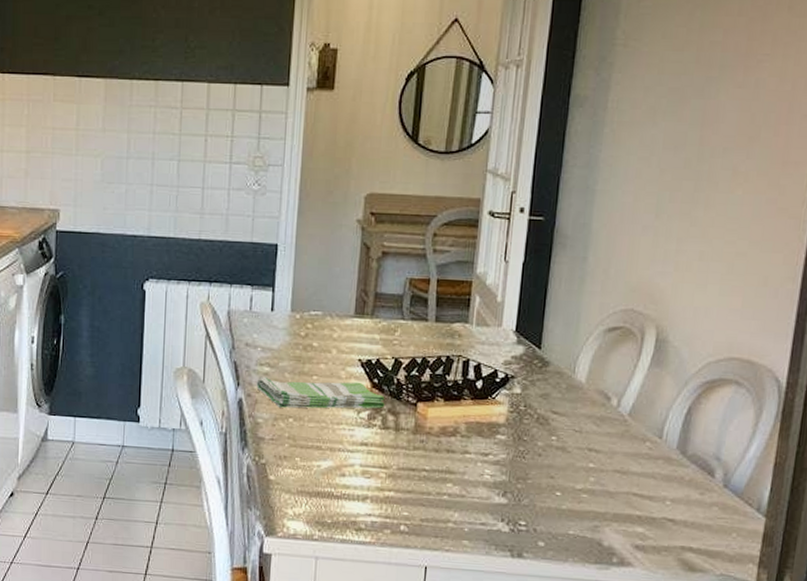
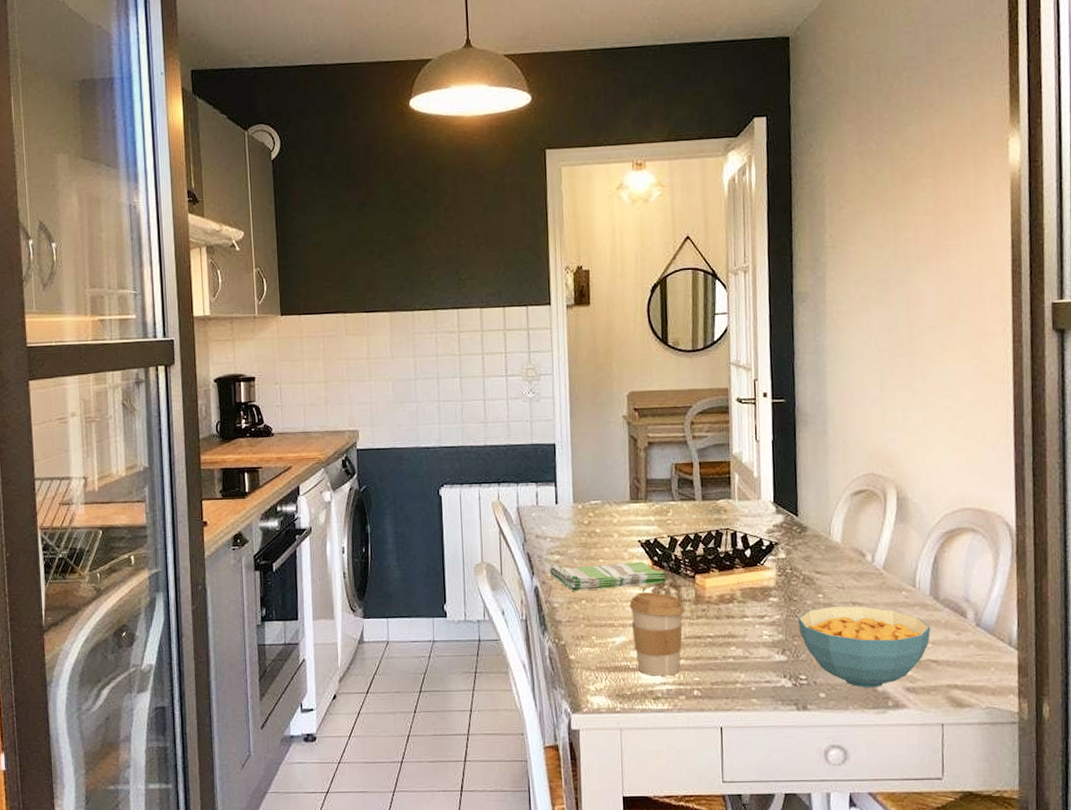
coffee cup: none [340,416,402,507] -> present [629,592,685,676]
cereal bowl: none [525,450,673,542] -> present [798,606,931,688]

